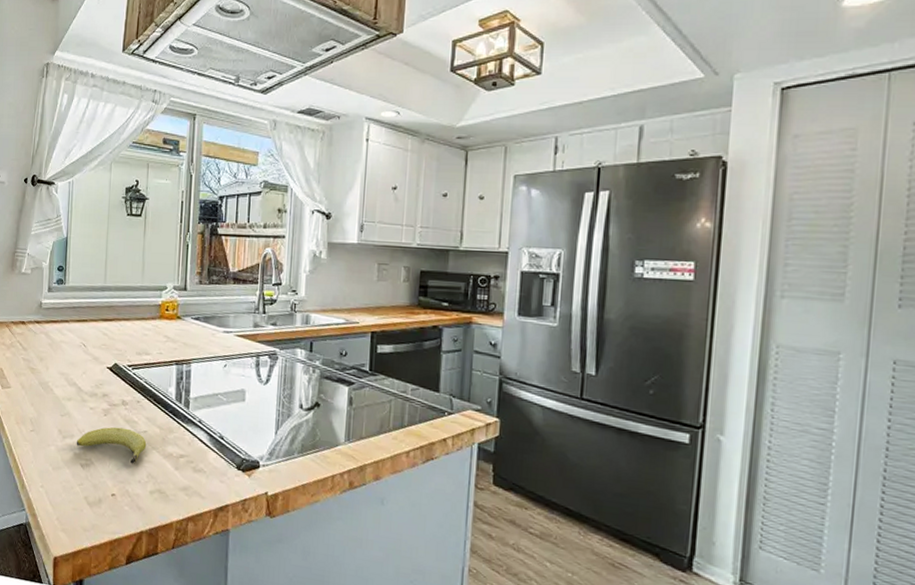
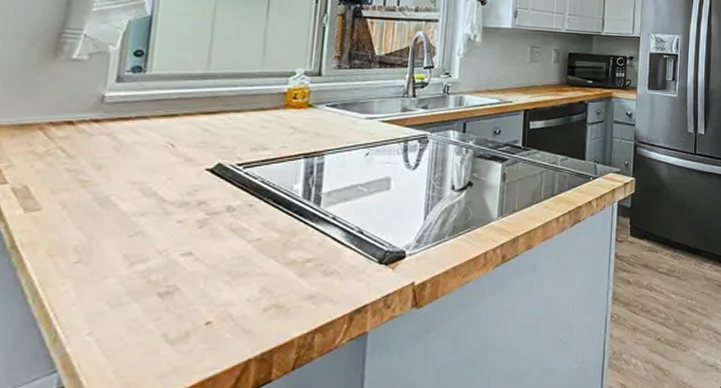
fruit: present [76,426,147,464] -> none [152,239,261,280]

